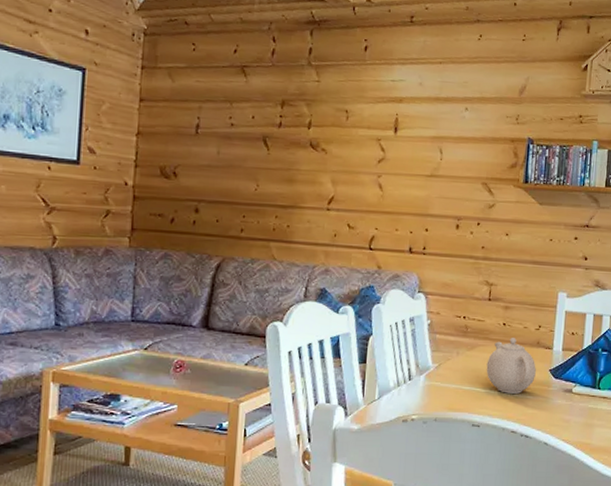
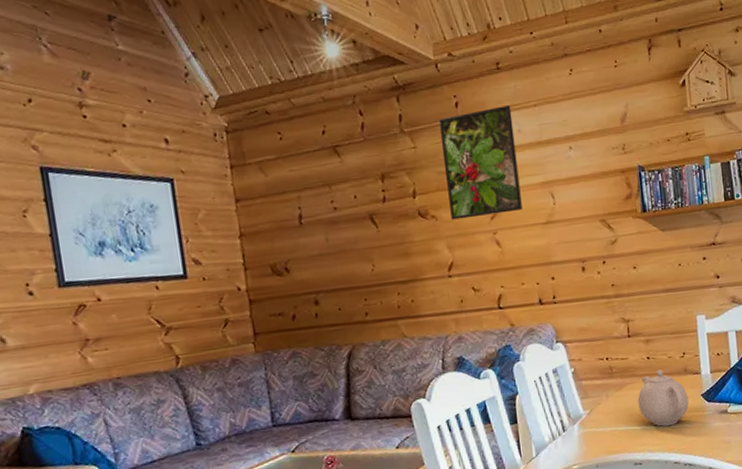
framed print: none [340,57,417,160] -> present [438,105,523,220]

